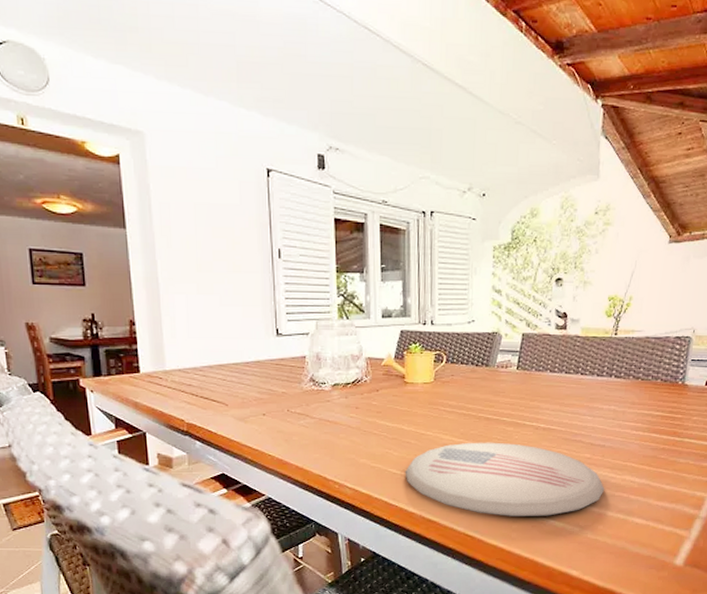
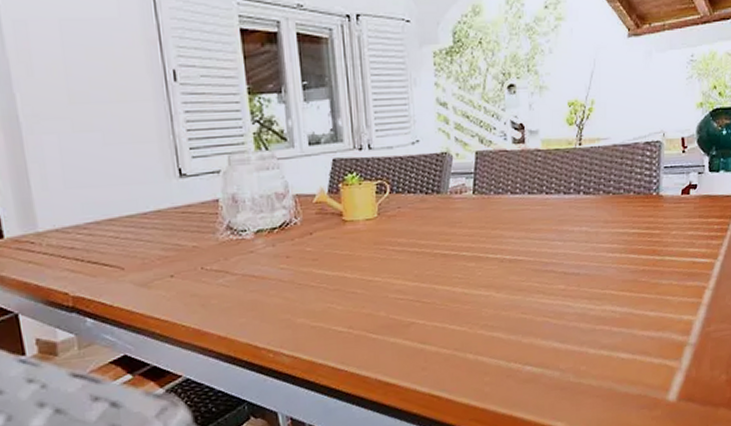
plate: present [405,442,605,516] -> none [352,281,584,369]

